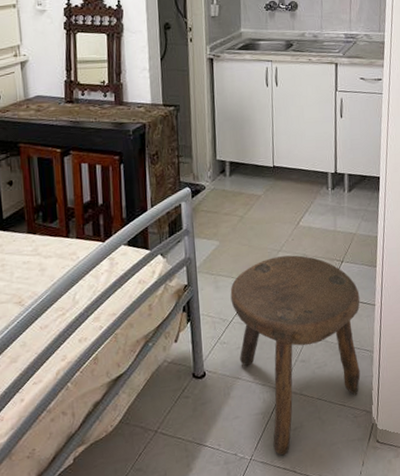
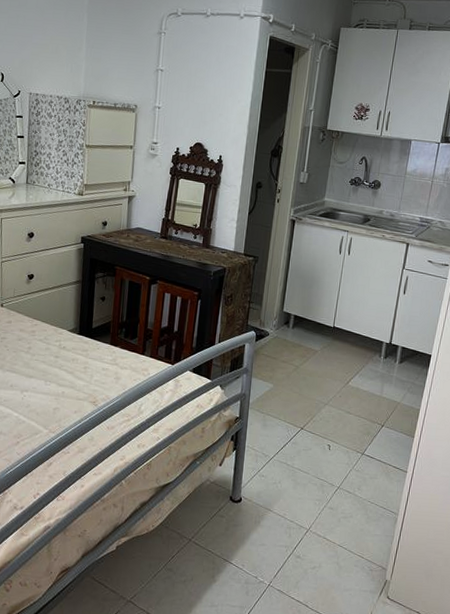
stool: present [230,255,361,456] -> none [274,409,394,589]

